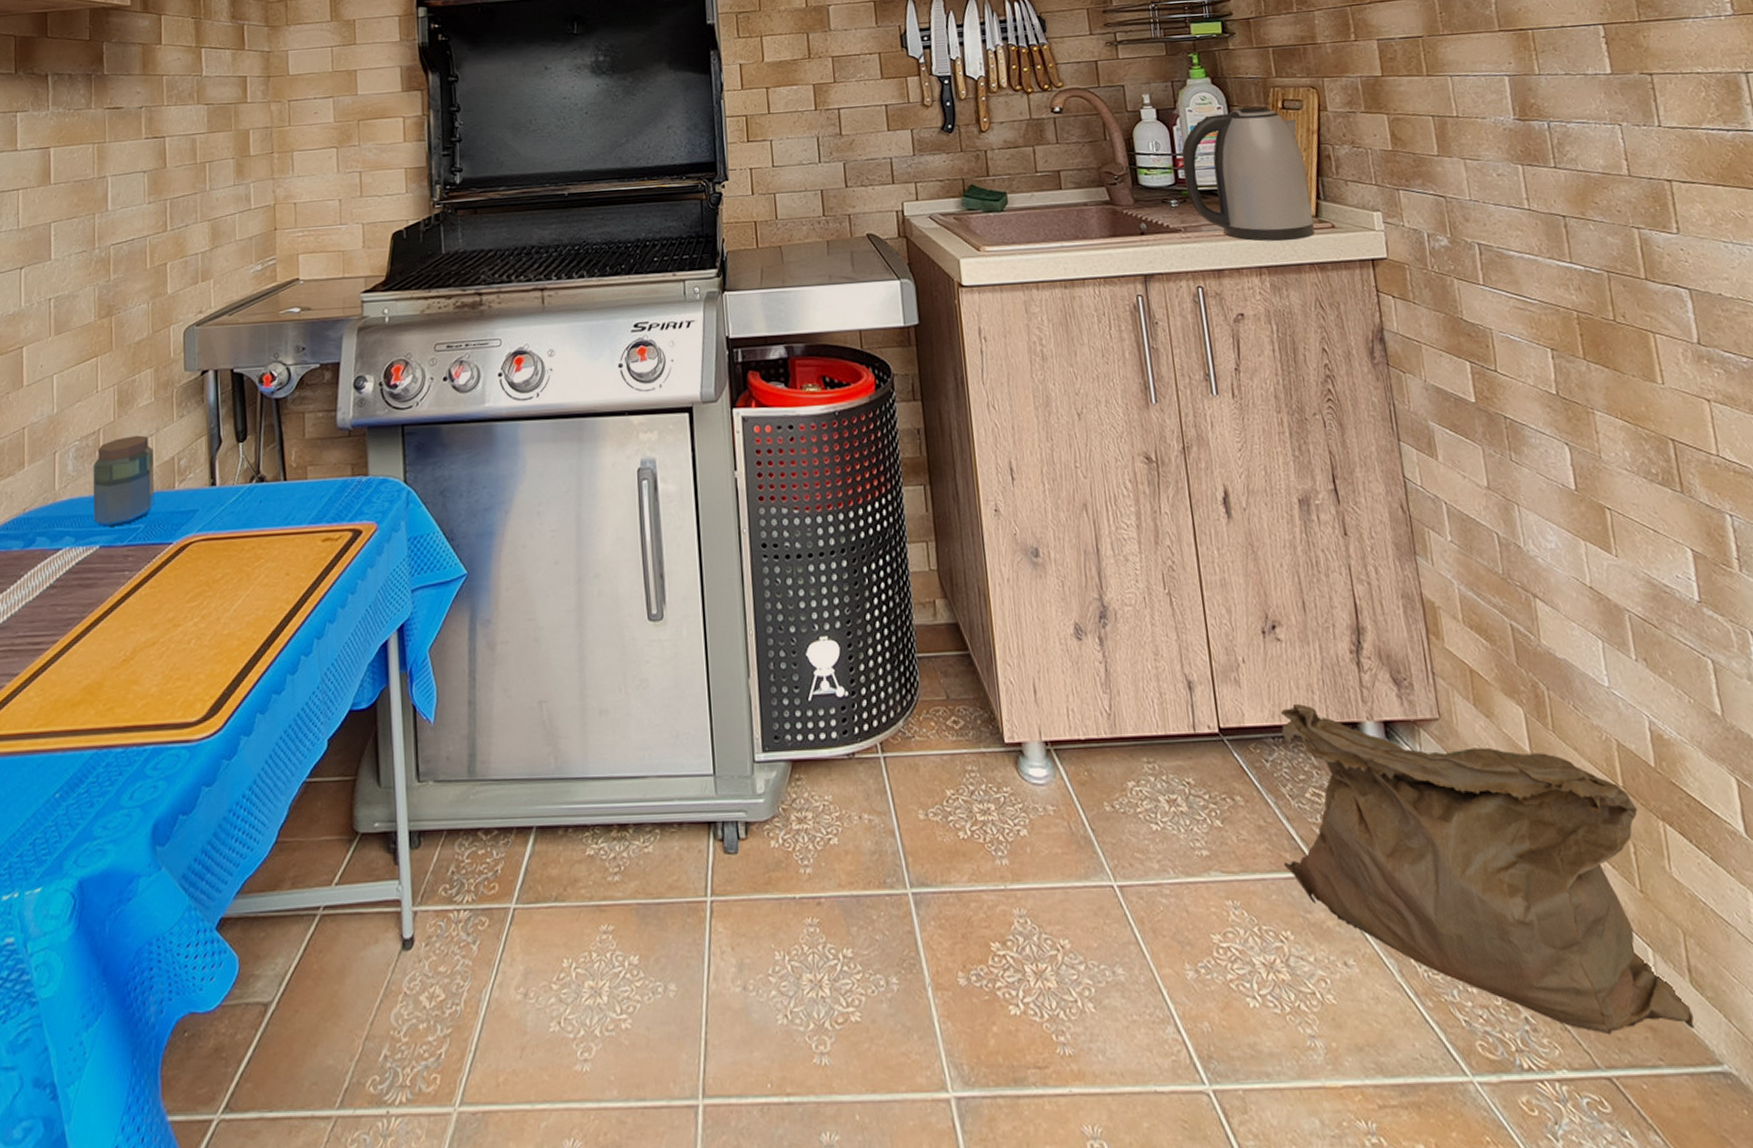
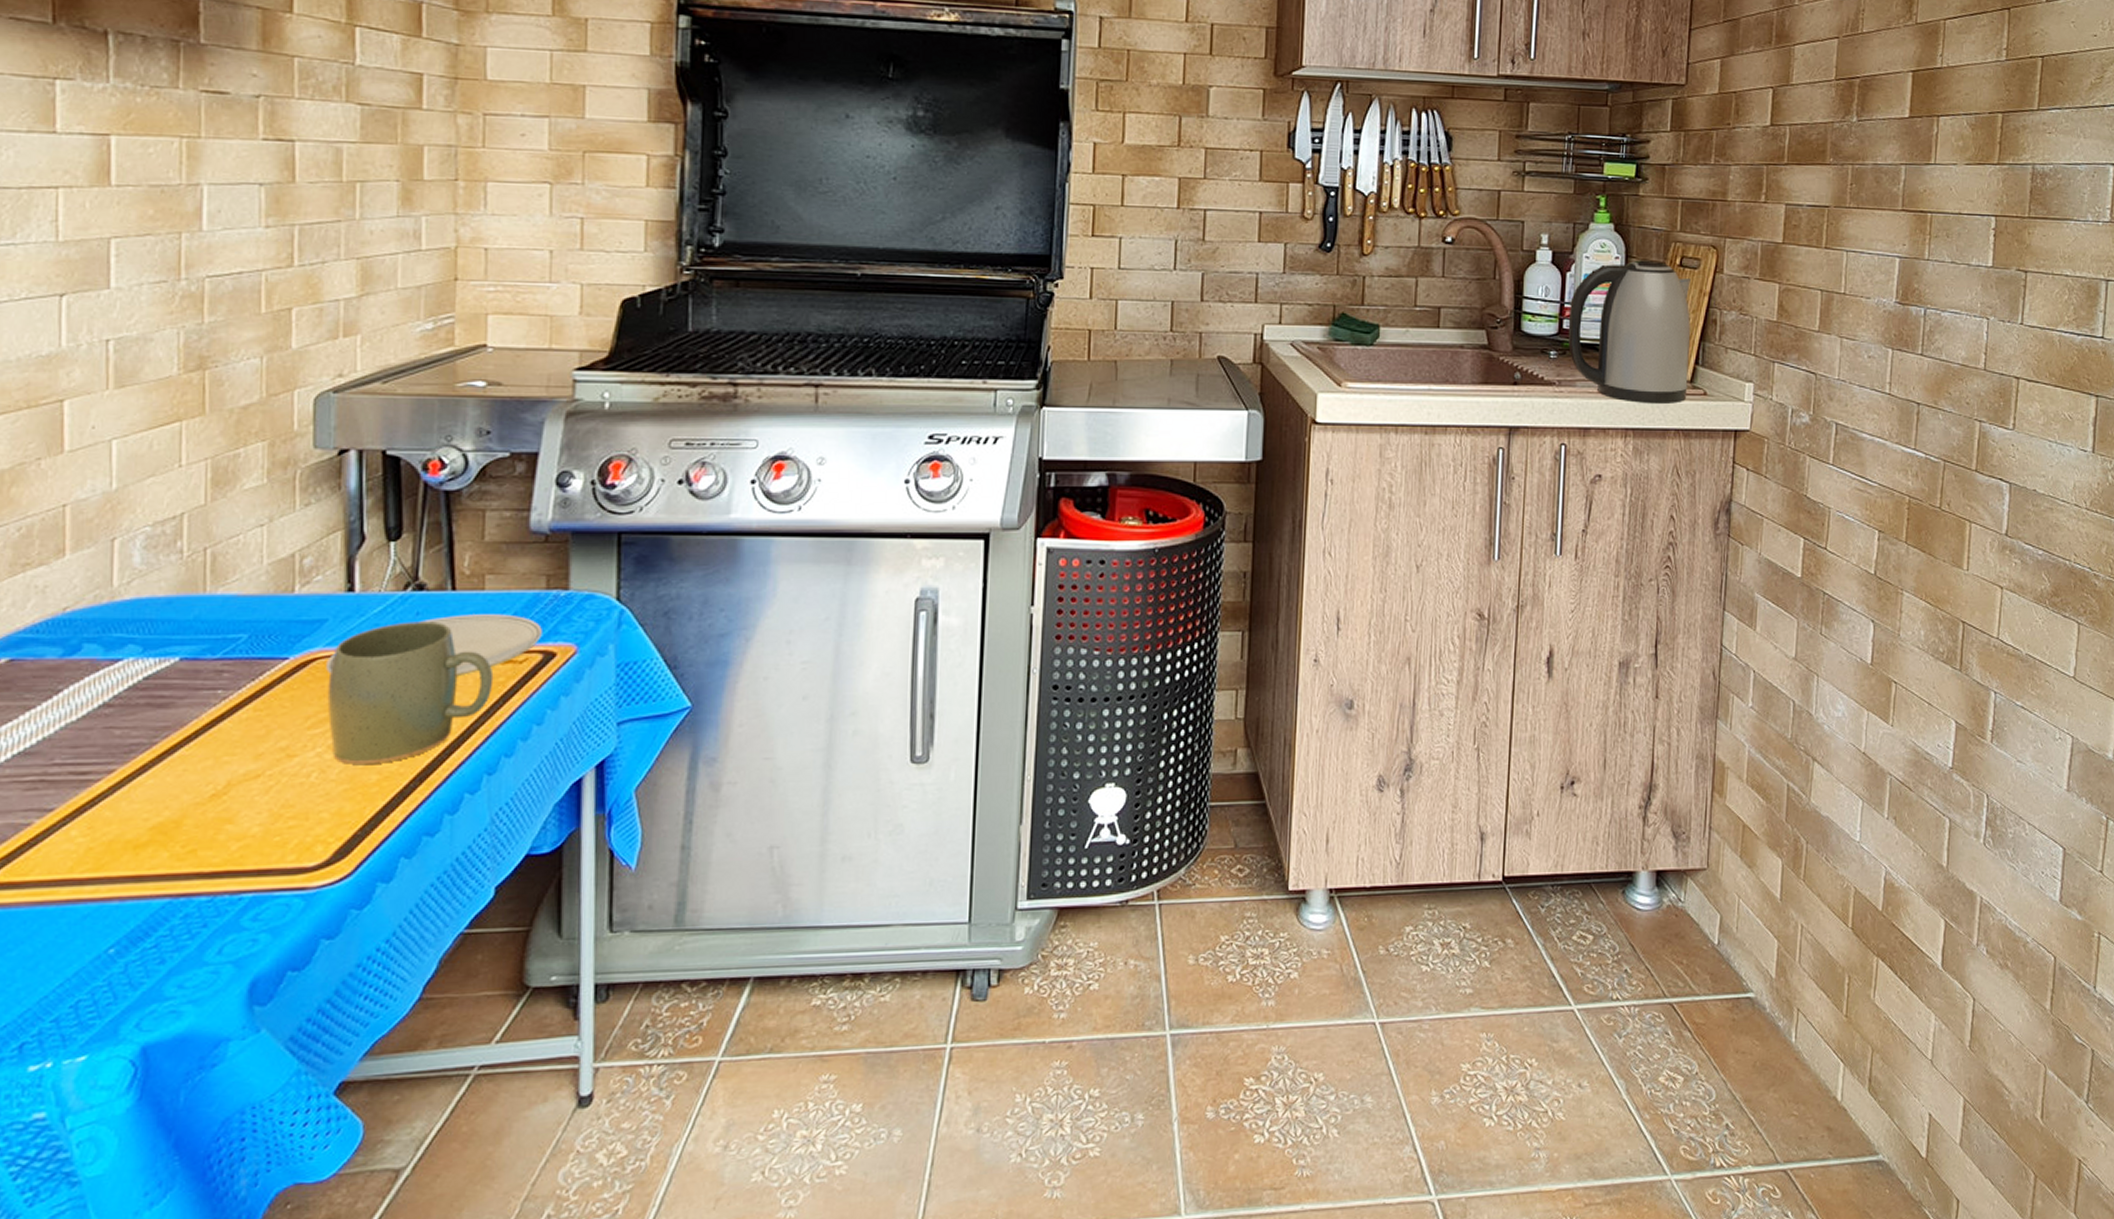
peanut butter: present [93,435,154,527] -> none [171,524,265,635]
plate: none [199,499,351,555] -> present [326,614,542,677]
mug: none [200,507,318,633] -> present [327,621,494,766]
bag: present [1281,704,1695,1035] -> none [1541,855,1864,1136]

